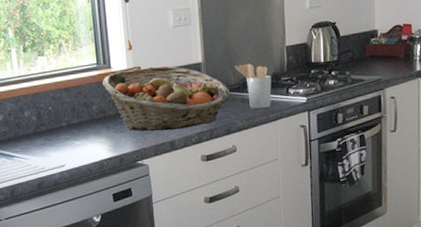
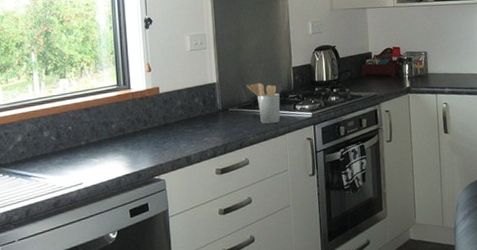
fruit basket: present [103,66,231,132] -> none [122,86,243,148]

